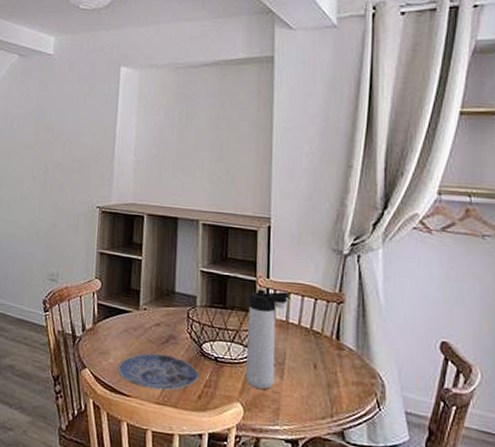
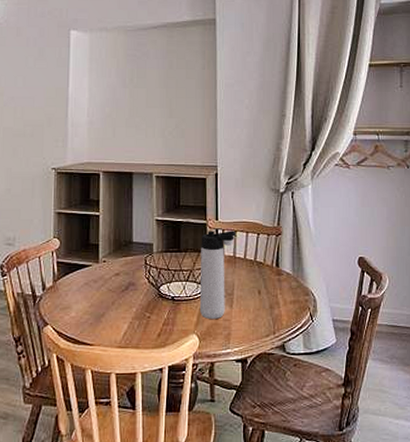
plate: present [118,353,200,391] -> none [80,301,159,335]

